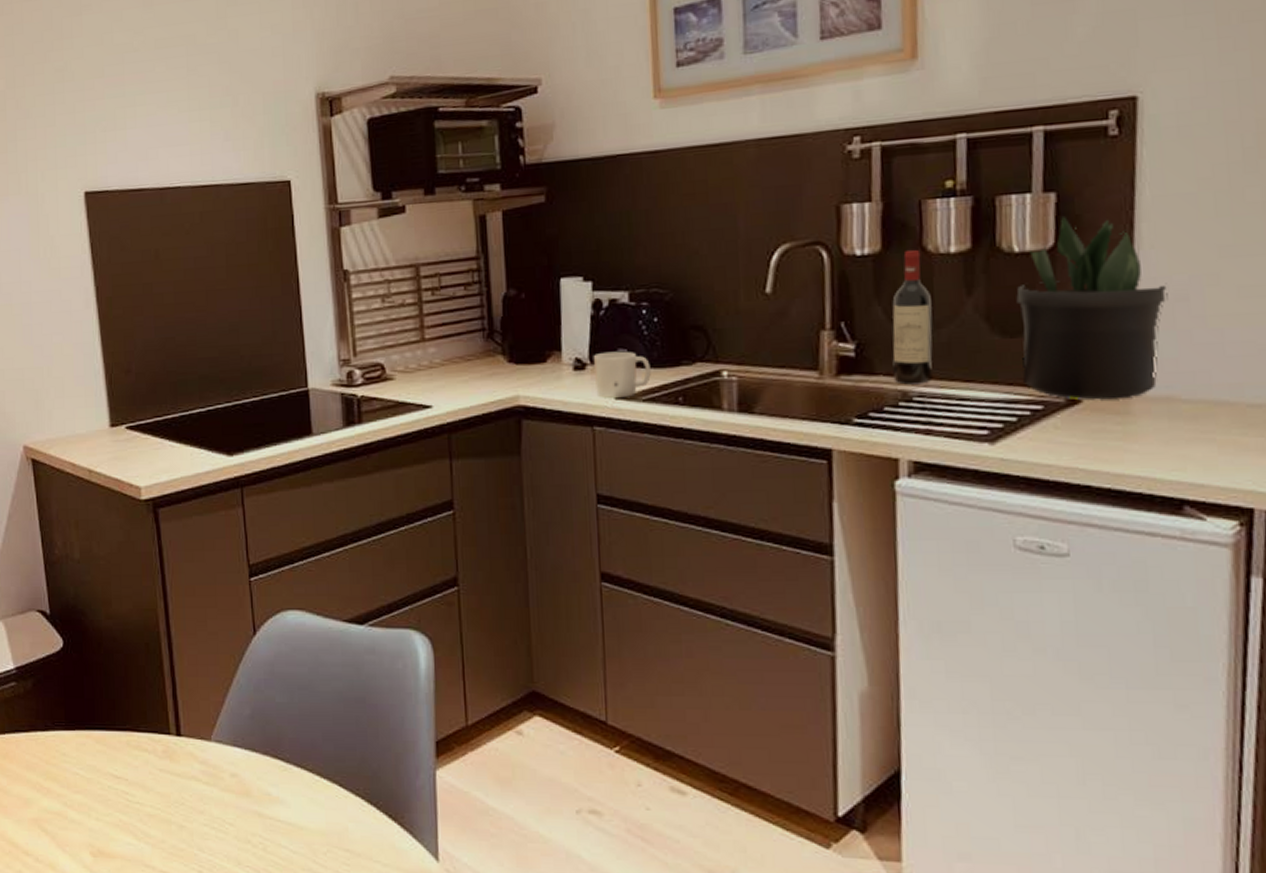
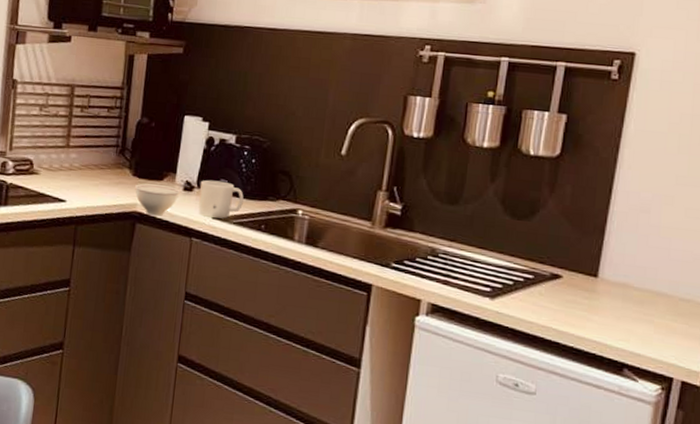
bowl: none [513,368,570,407] -> present [135,183,180,216]
wine bottle: present [892,250,933,383] -> none [427,140,464,244]
planter: present [1016,217,1168,399] -> none [522,134,636,279]

